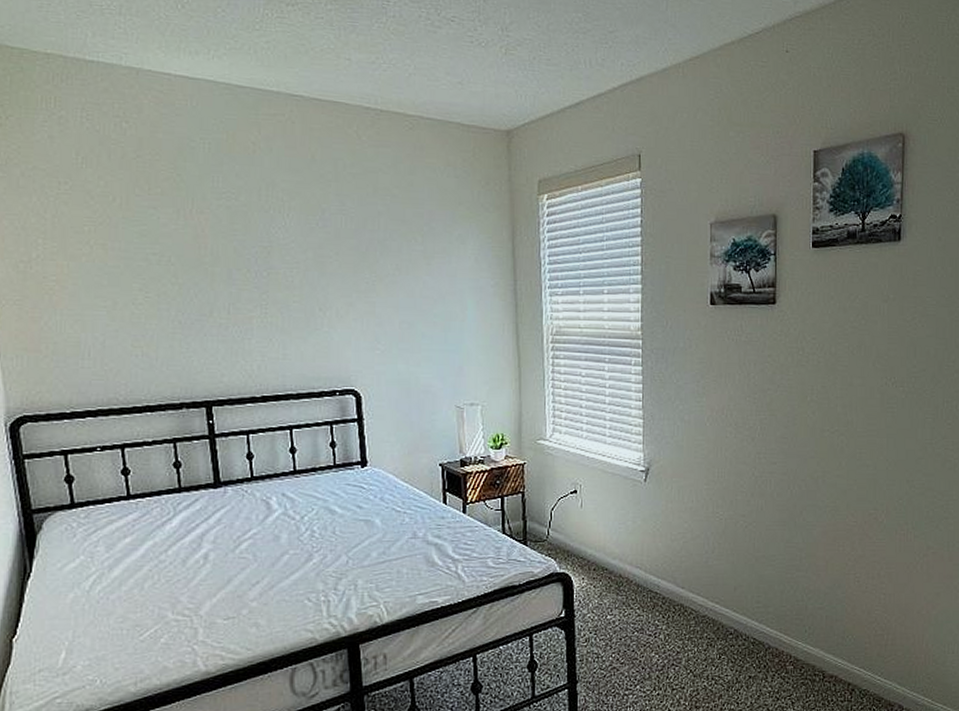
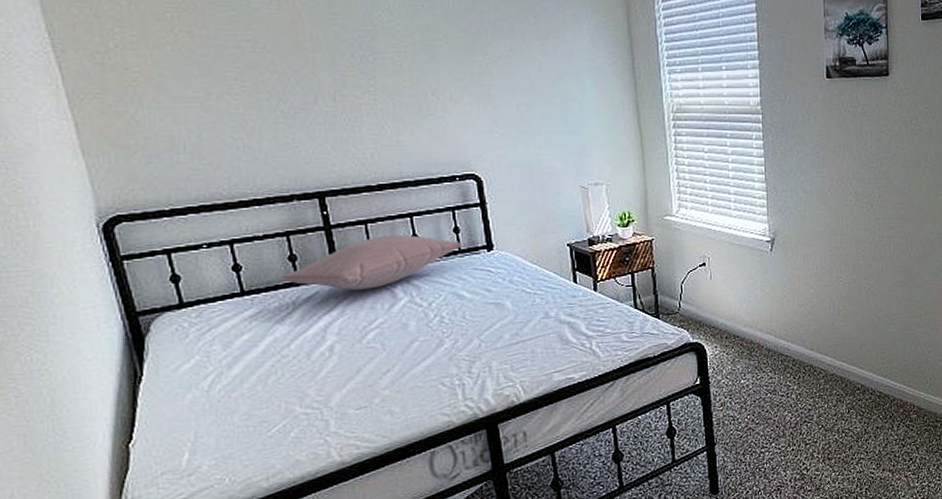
pillow: none [165,446,337,499] -> present [281,234,462,290]

